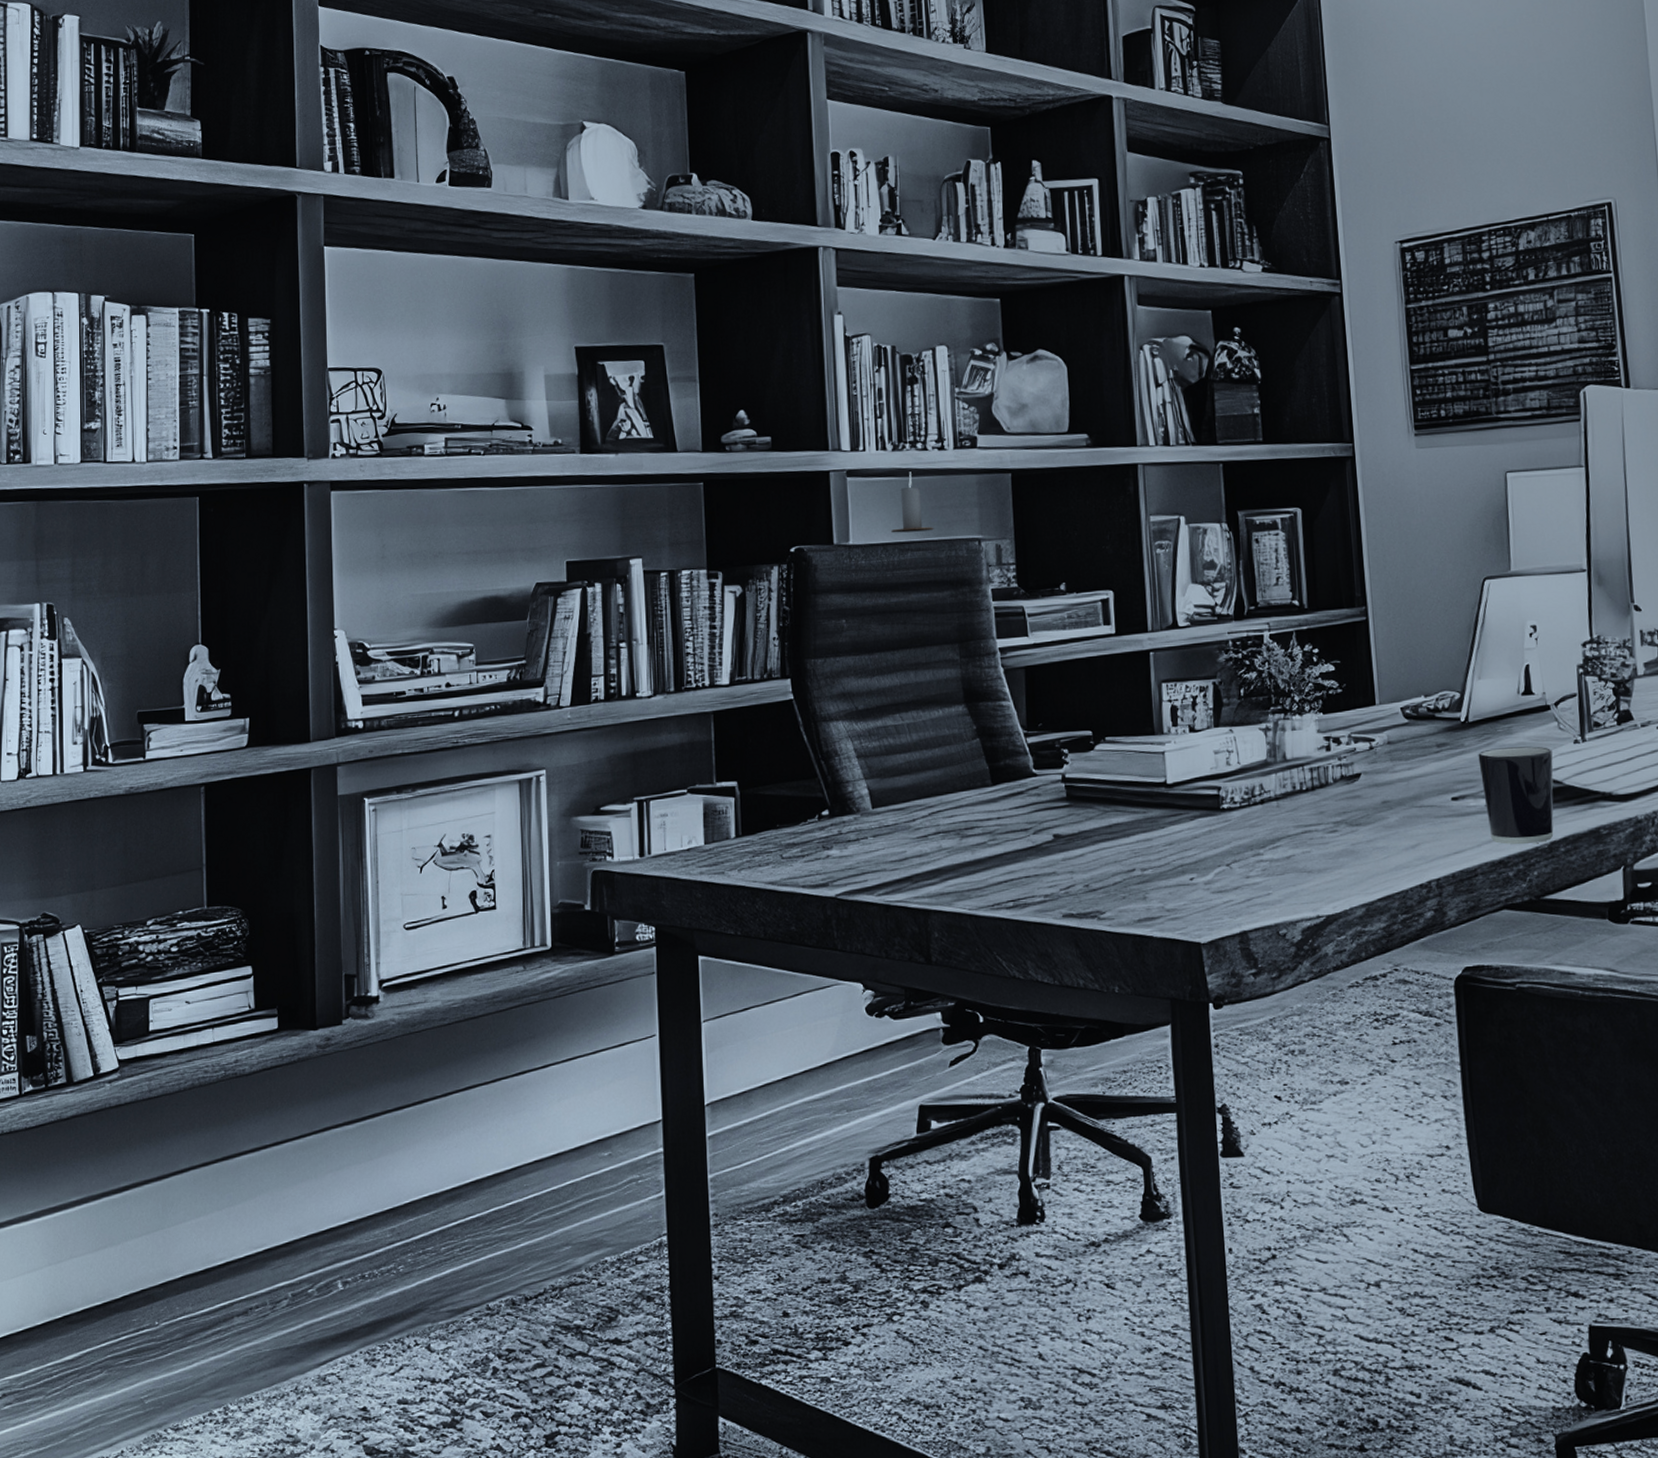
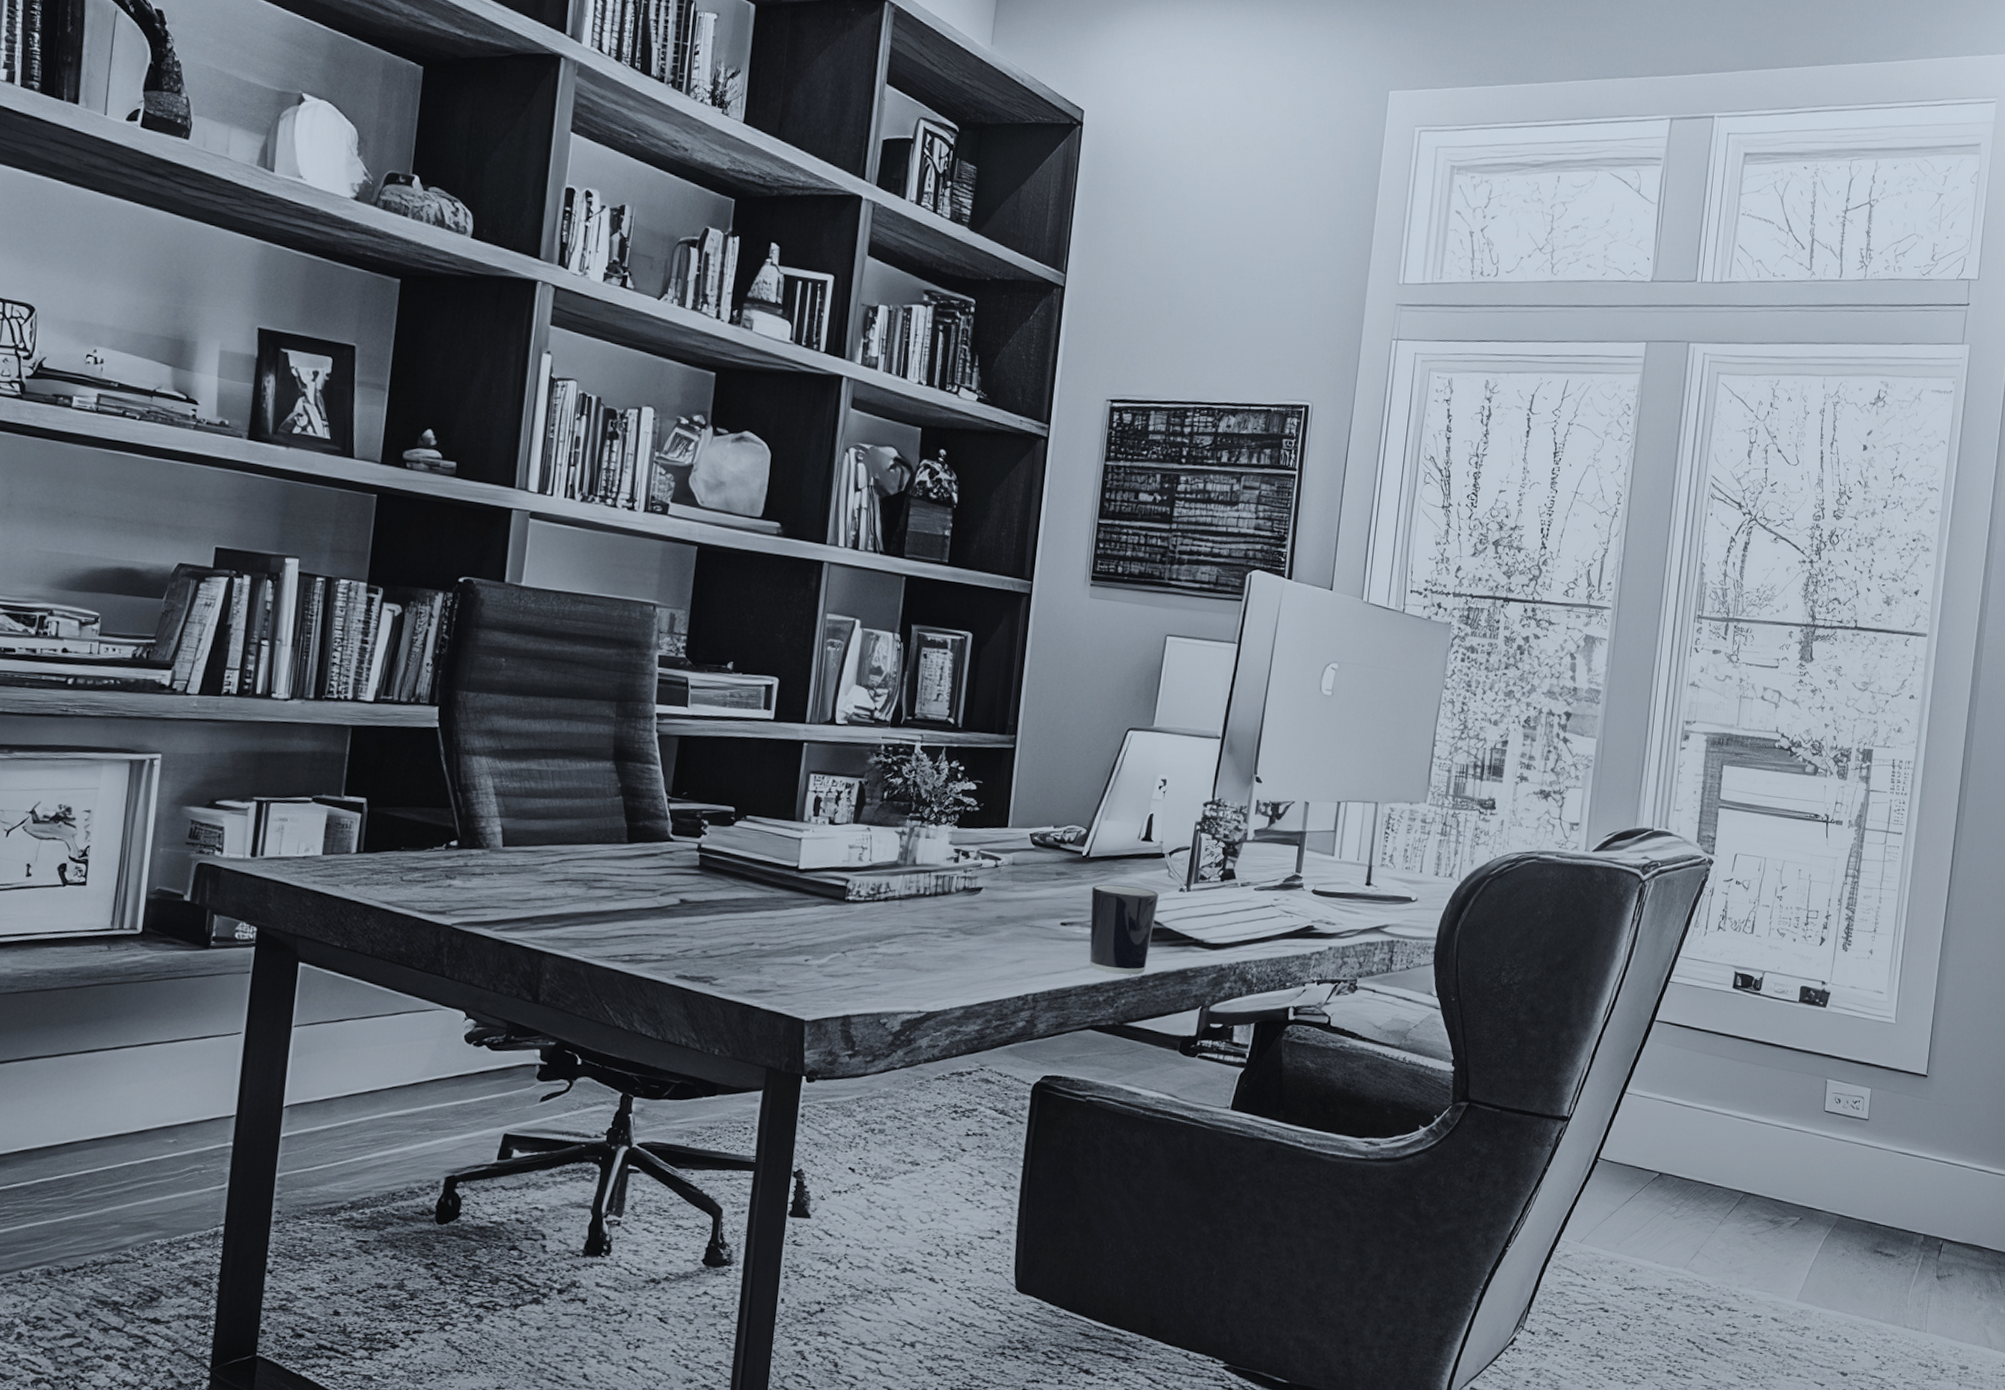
candle: present [891,471,934,533] -> none [567,525,611,588]

